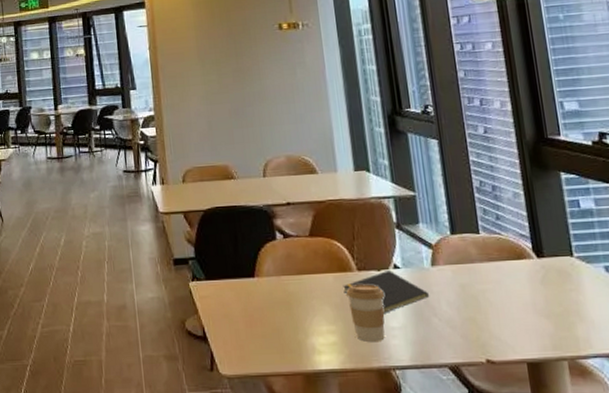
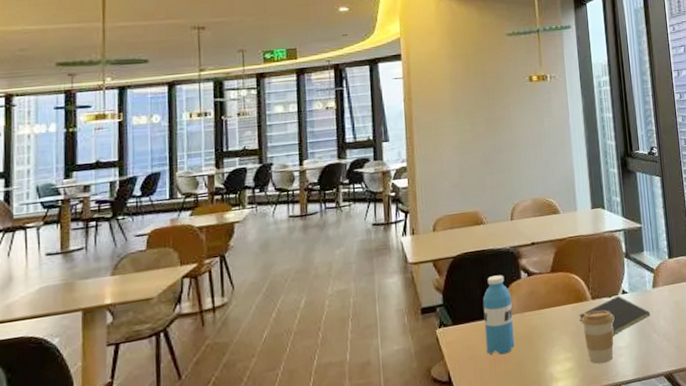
water bottle: none [235,233,272,317] -> present [482,275,515,355]

